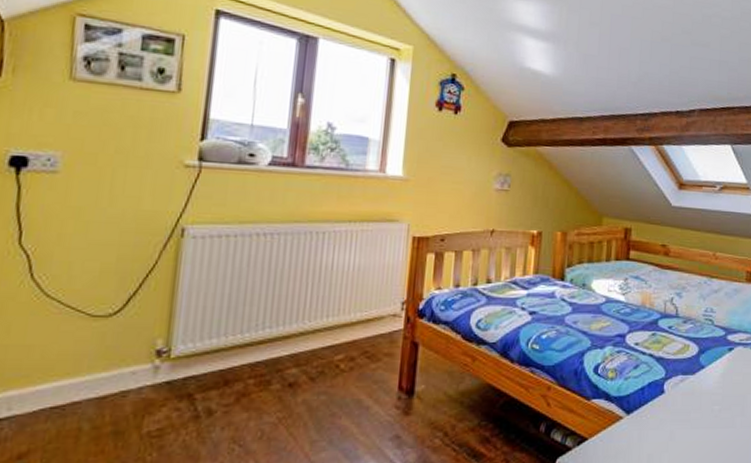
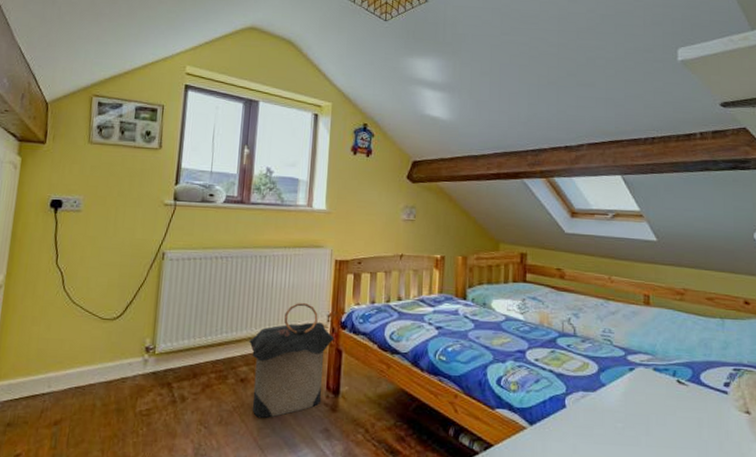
laundry hamper: none [299,287,410,429] -> present [248,302,334,418]

